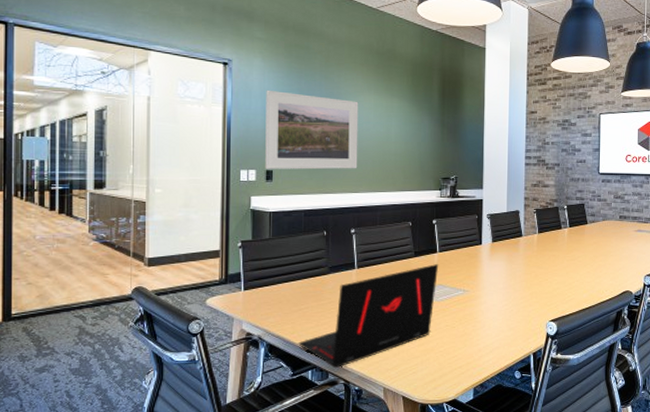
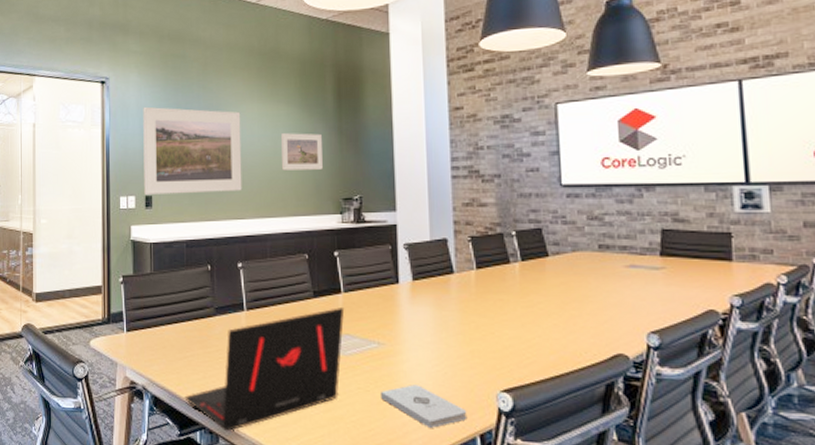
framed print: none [393,122,427,154] -> present [281,133,323,171]
notepad: none [464,320,525,352] -> present [381,384,468,429]

